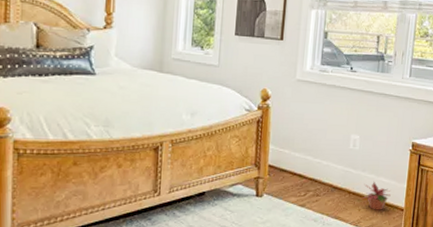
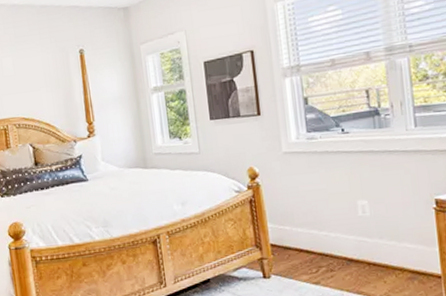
potted plant: present [361,181,391,210] -> none [385,248,421,281]

